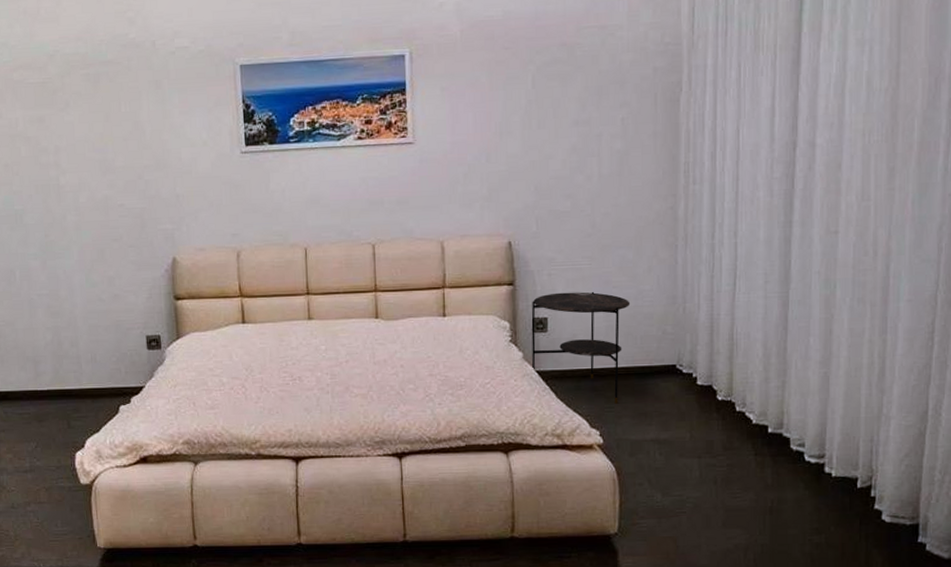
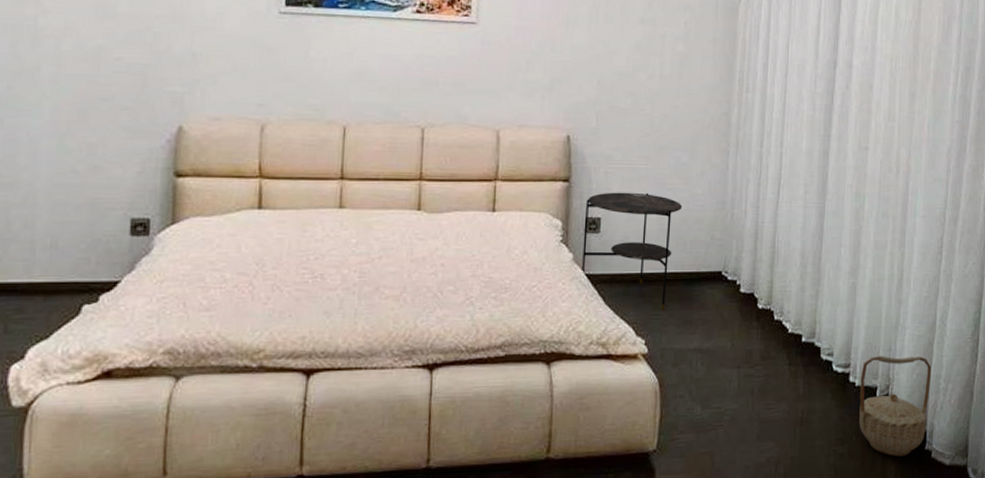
basket: none [838,446,924,548] -> present [859,355,932,457]

